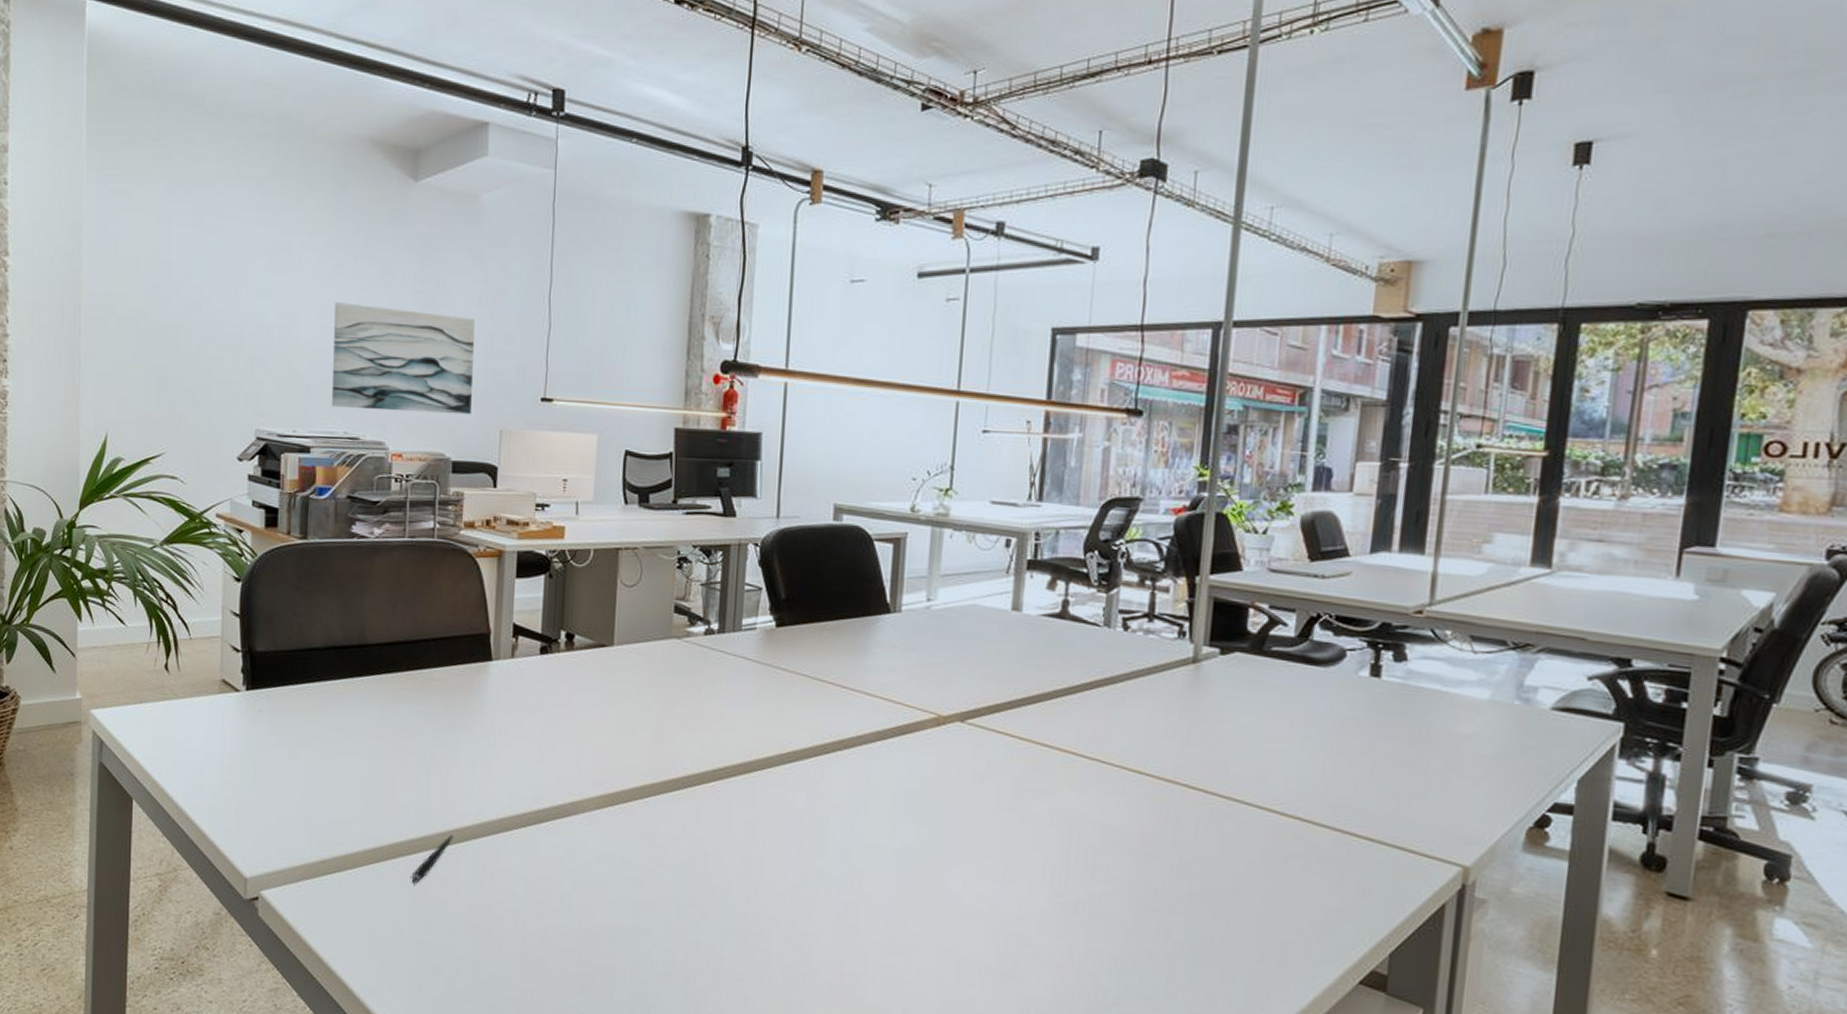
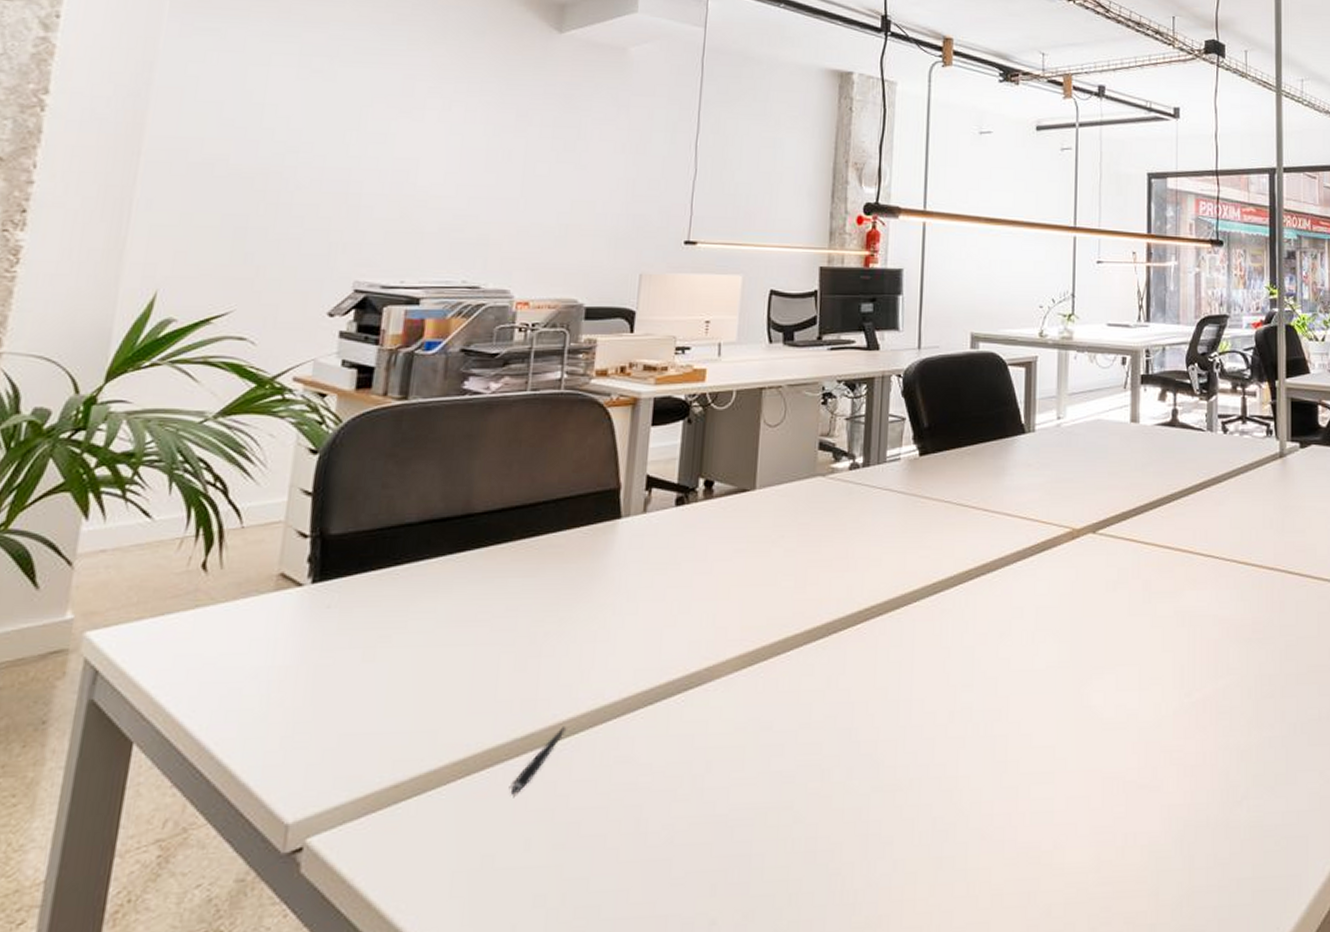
wall art: present [331,302,476,415] -> none [449,148,618,260]

